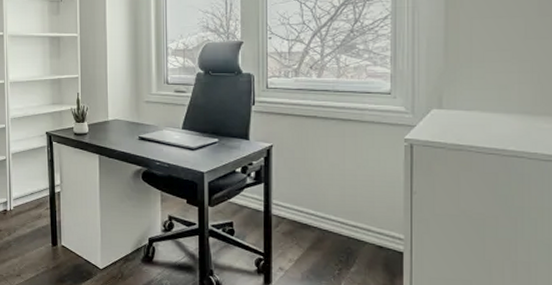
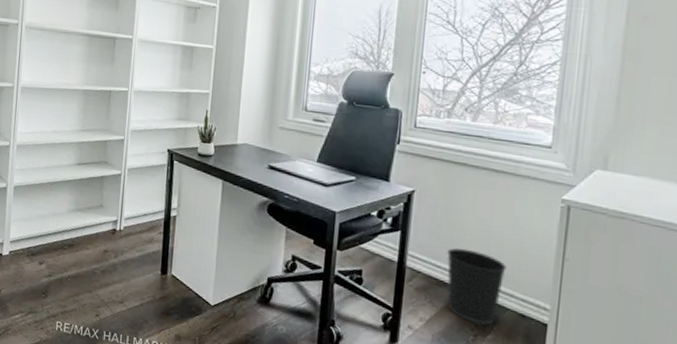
wastebasket: none [307,192,362,259] -> present [447,248,507,325]

